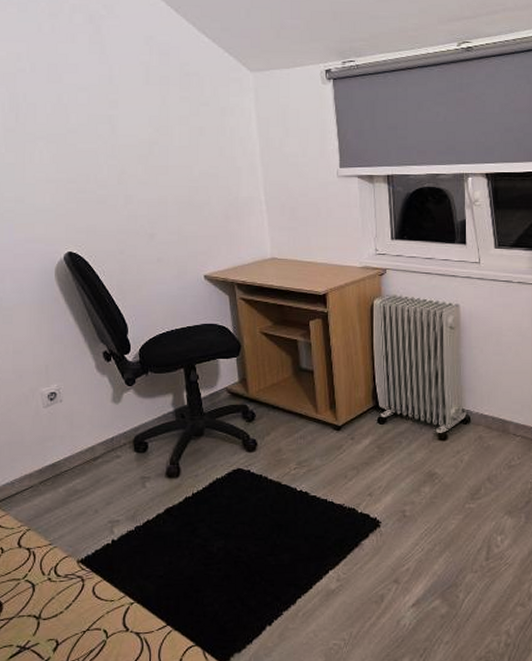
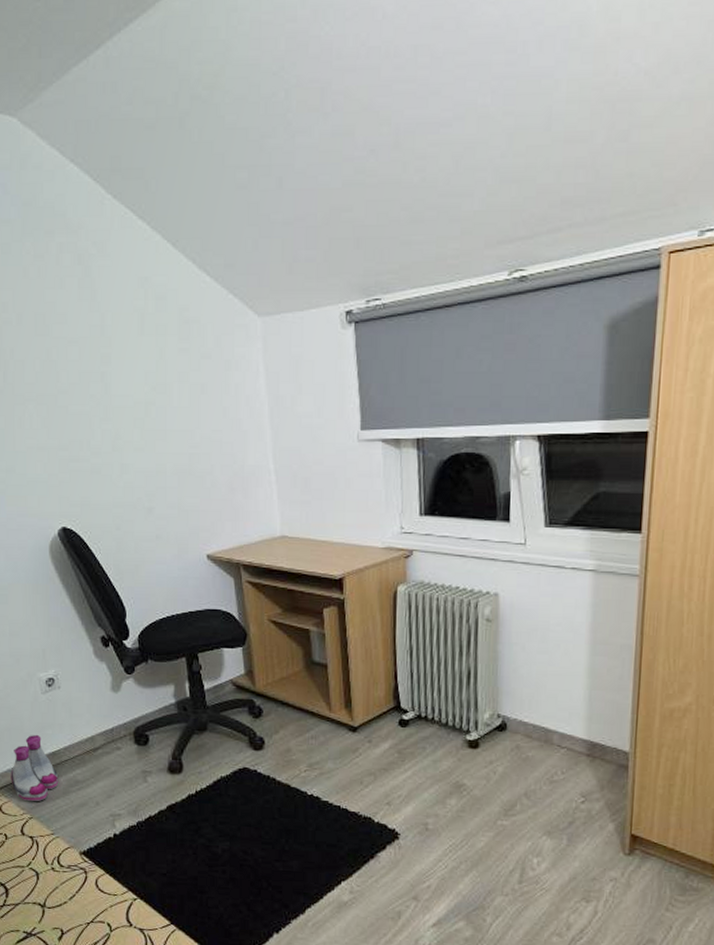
boots: none [9,447,58,514] -> present [10,734,59,802]

